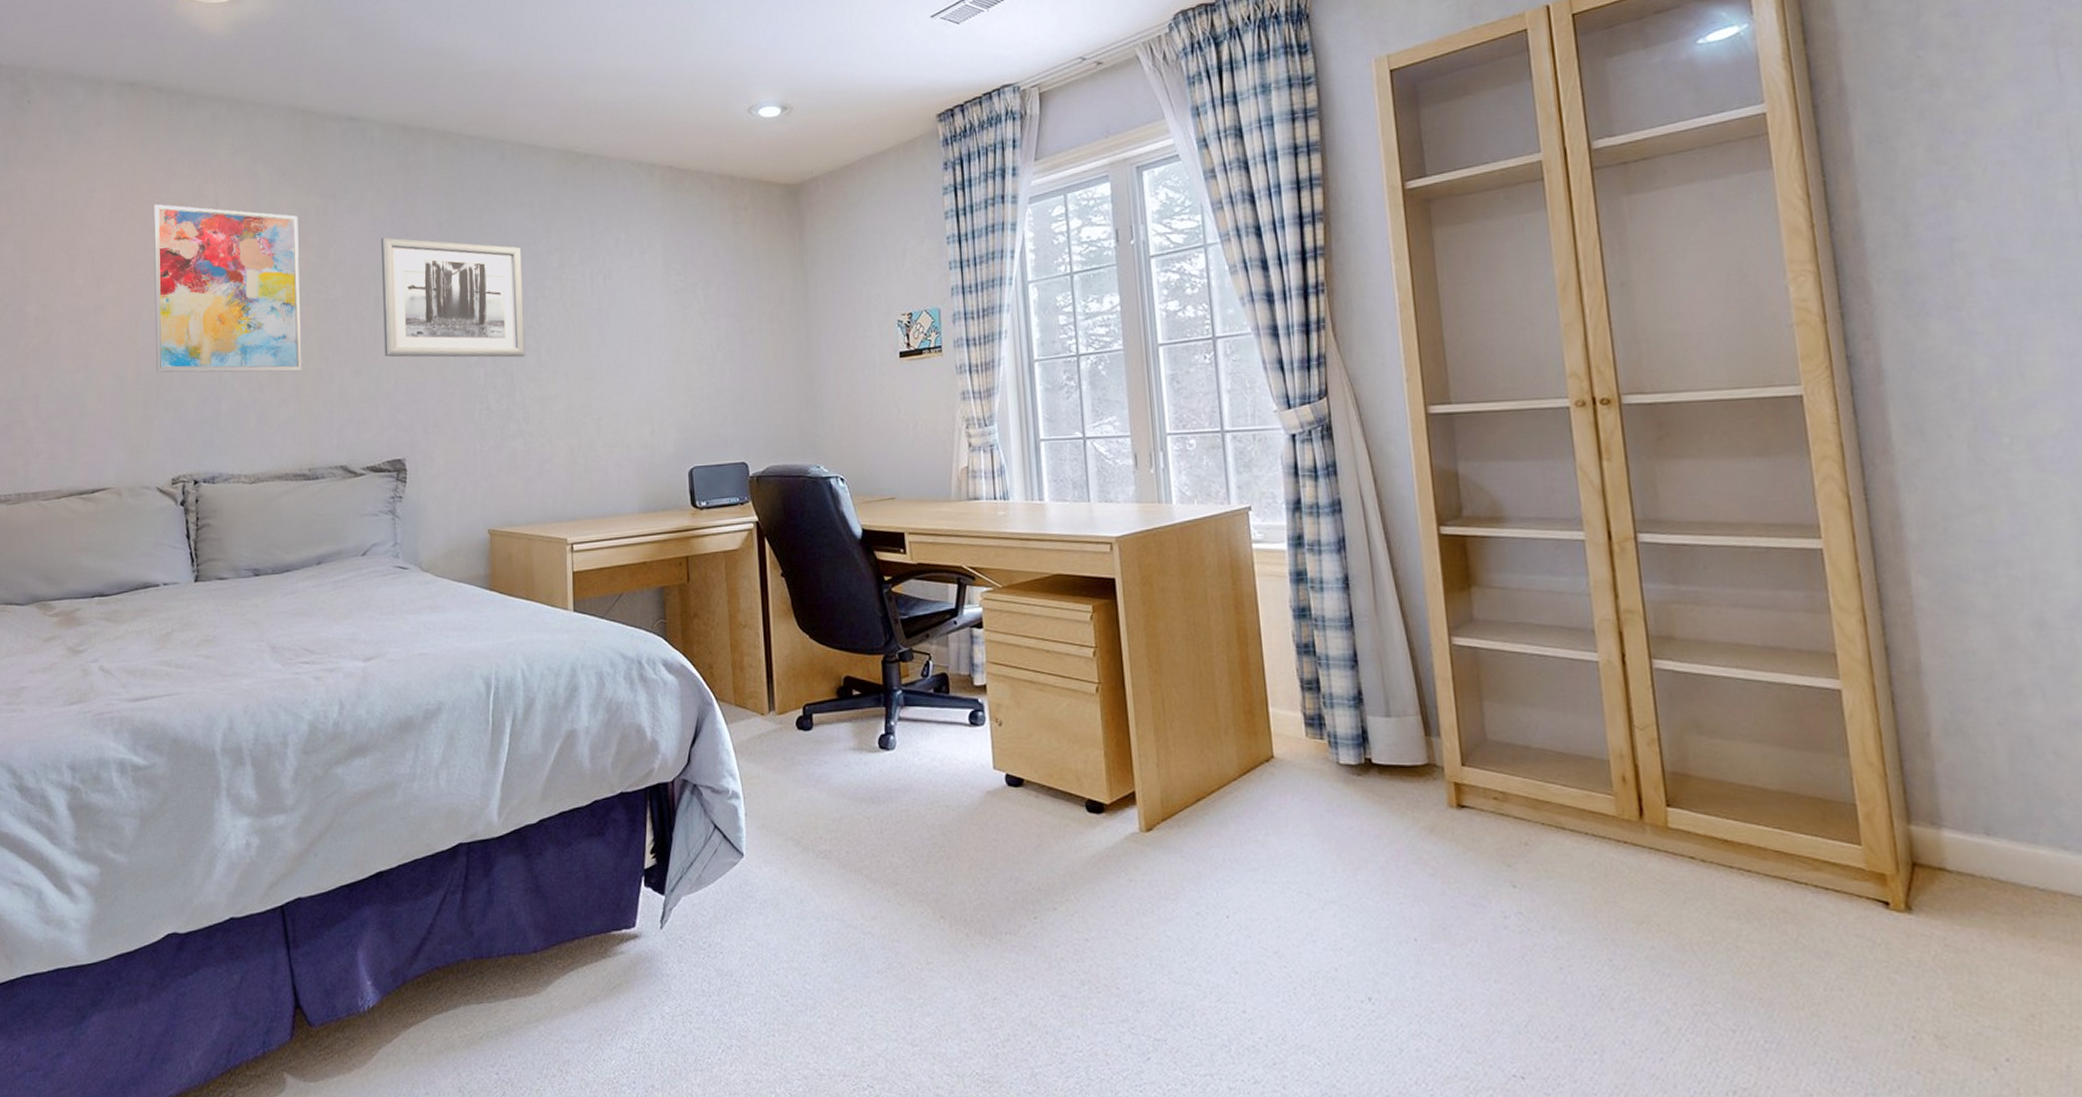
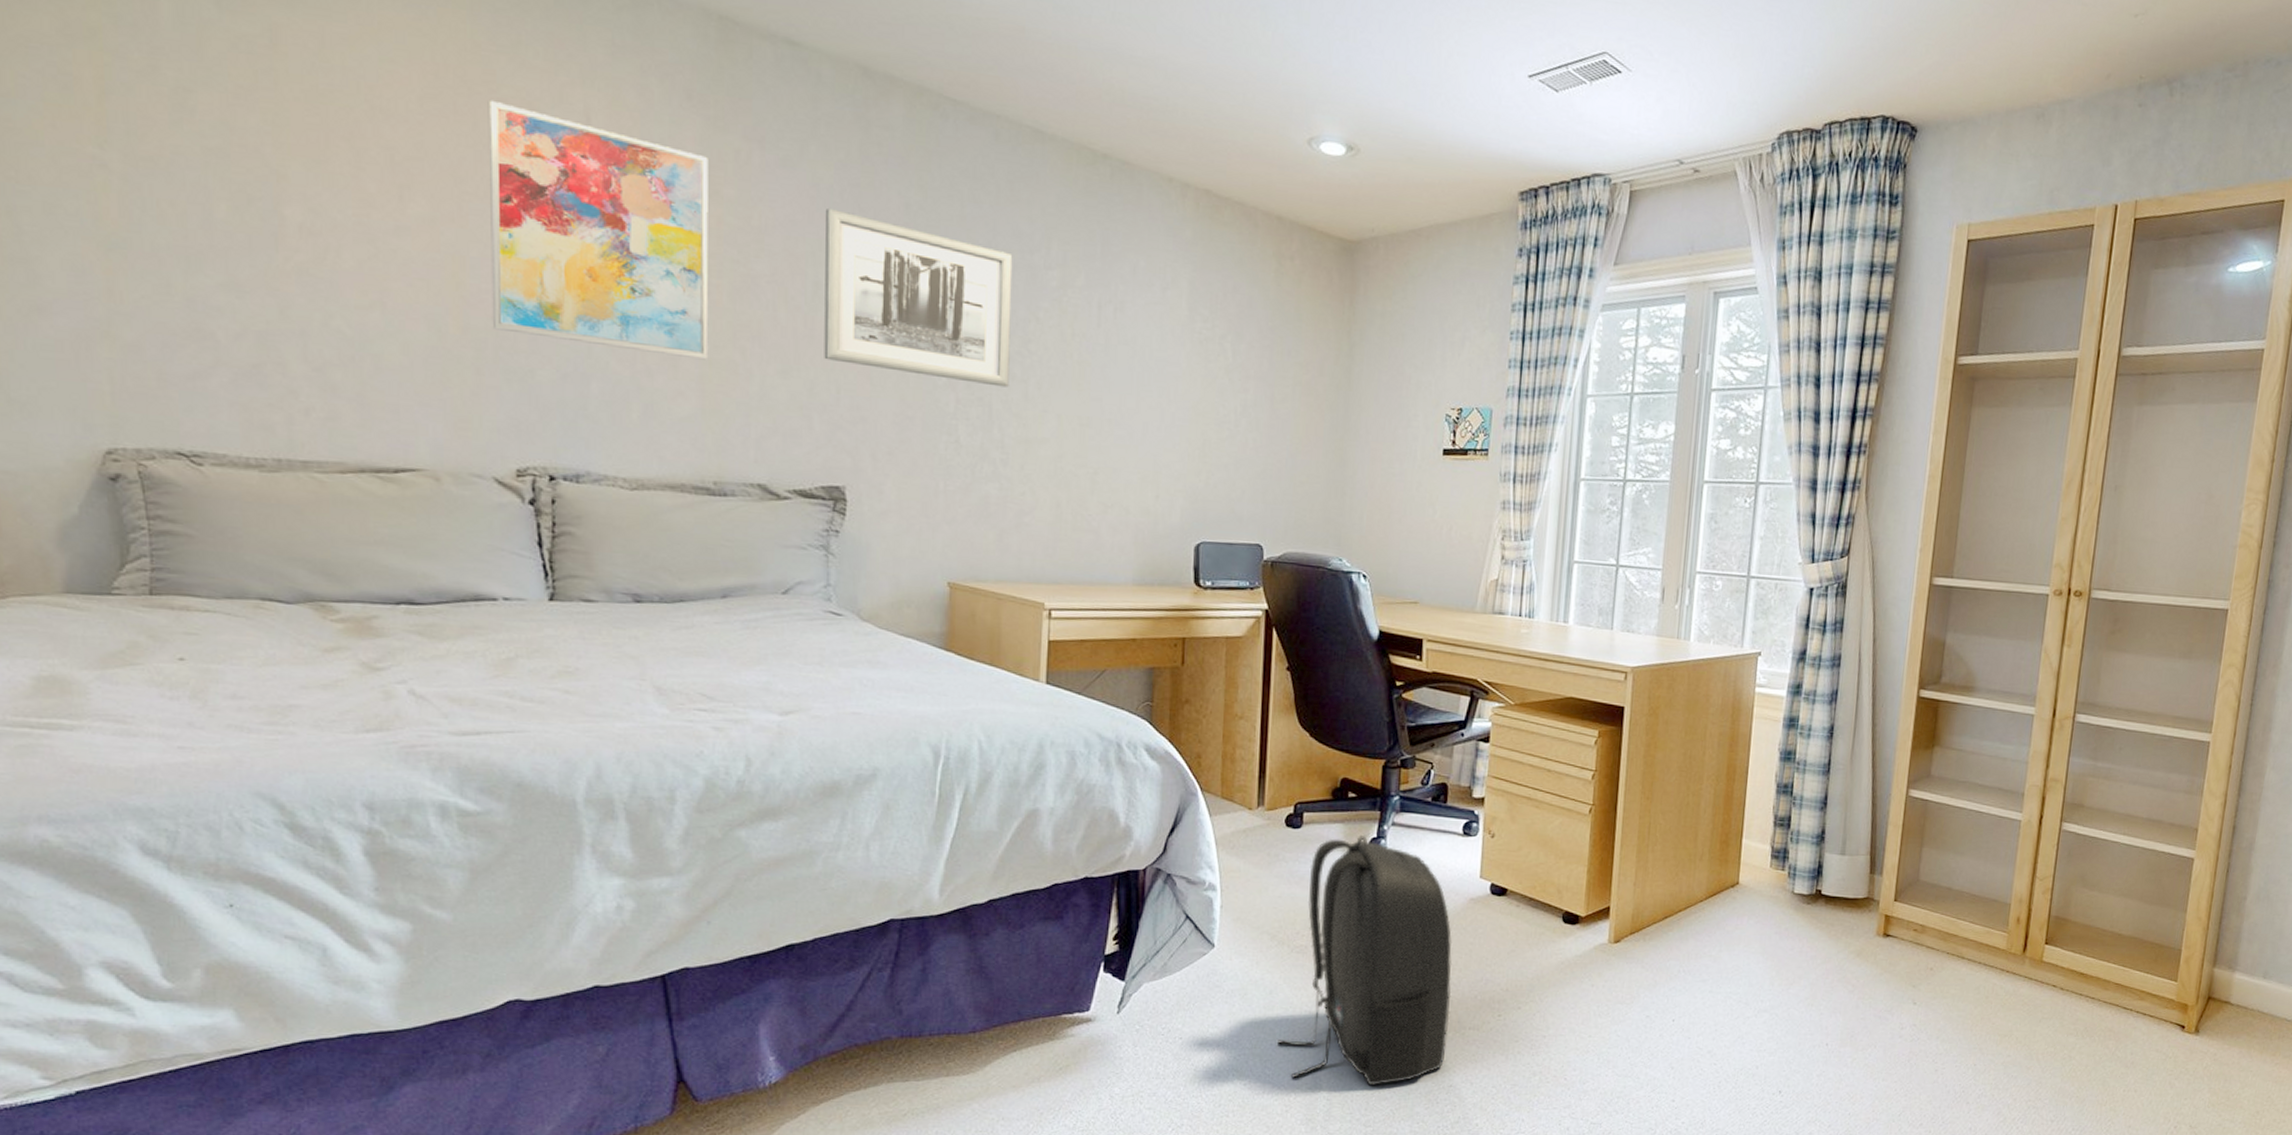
backpack: none [814,732,985,1000] -> present [1277,834,1453,1086]

